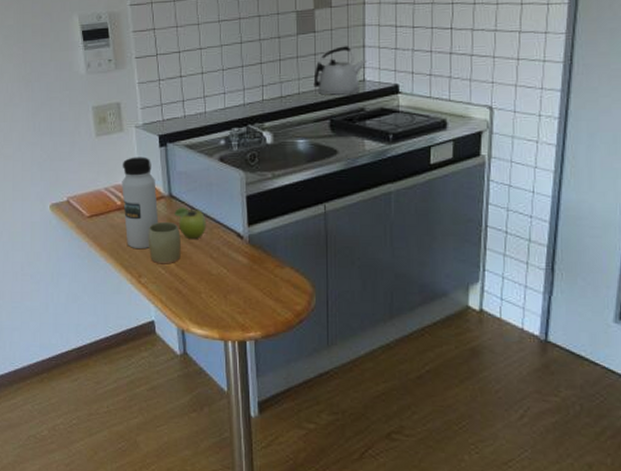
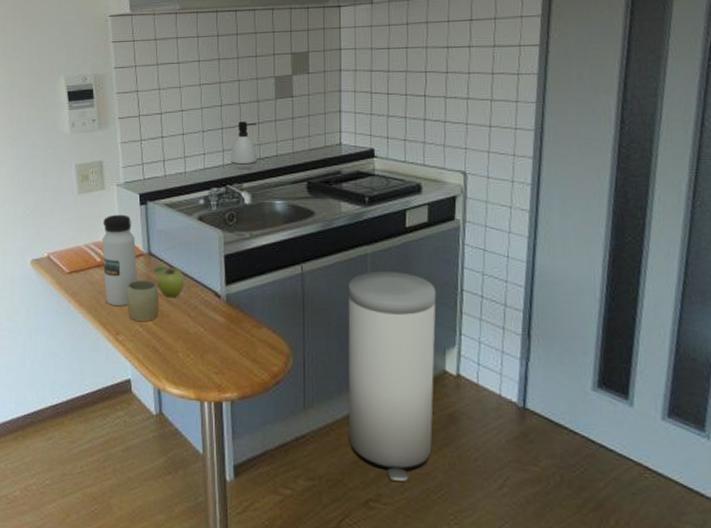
soap dispenser: none [252,58,280,109] -> present [231,121,258,170]
kettle: present [313,46,367,95] -> none [291,111,344,158]
pedal bin: none [371,208,460,415] -> present [347,270,436,483]

